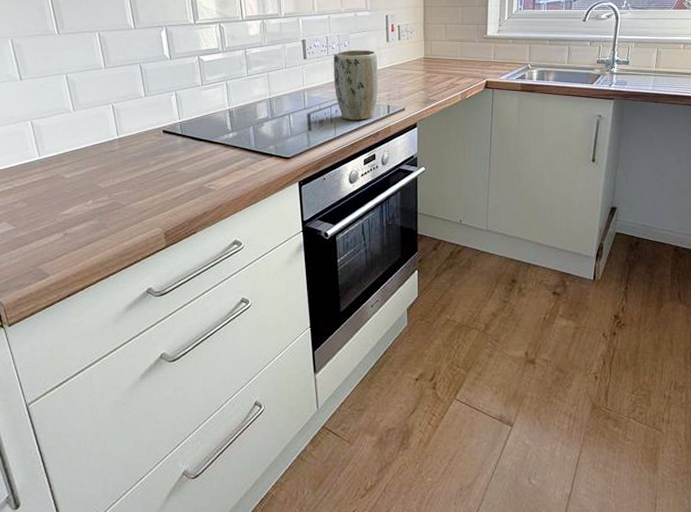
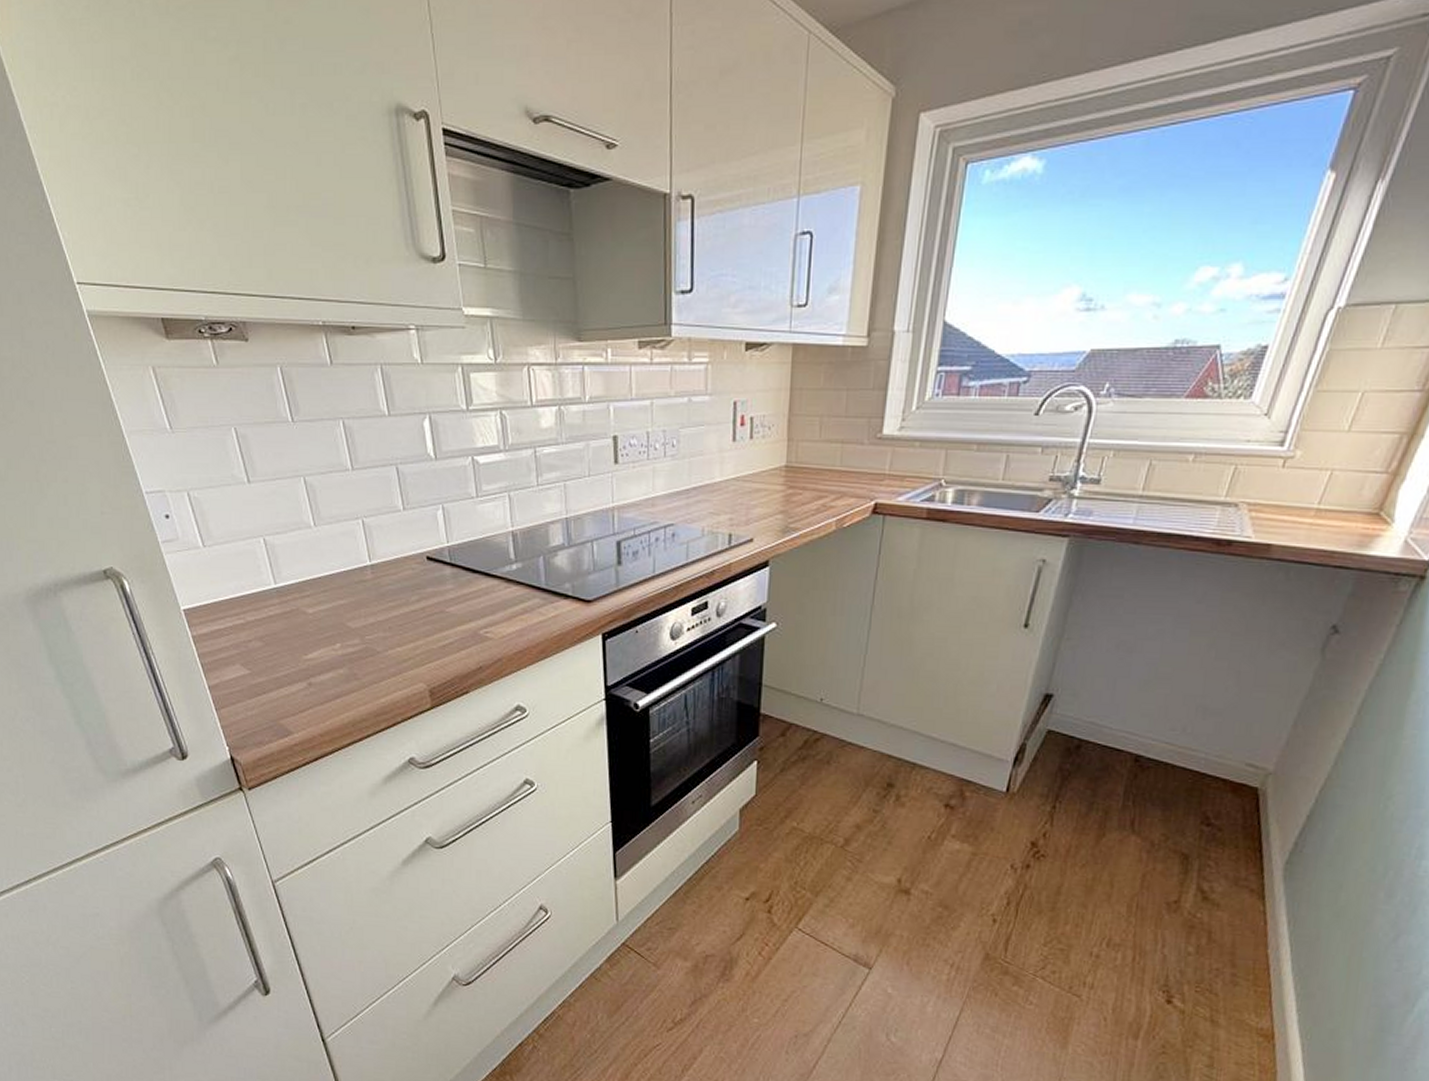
plant pot: present [334,49,379,120] -> none [655,451,719,554]

